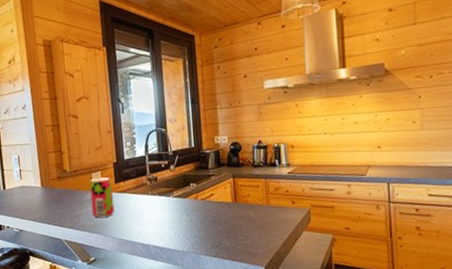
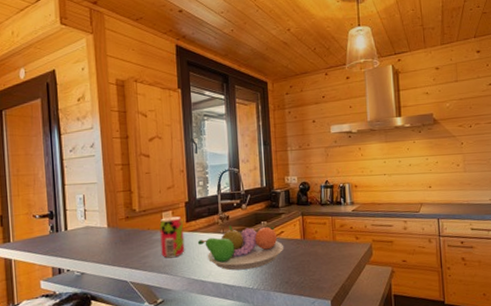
fruit bowl: none [126,187,215,233] -> present [197,225,284,271]

